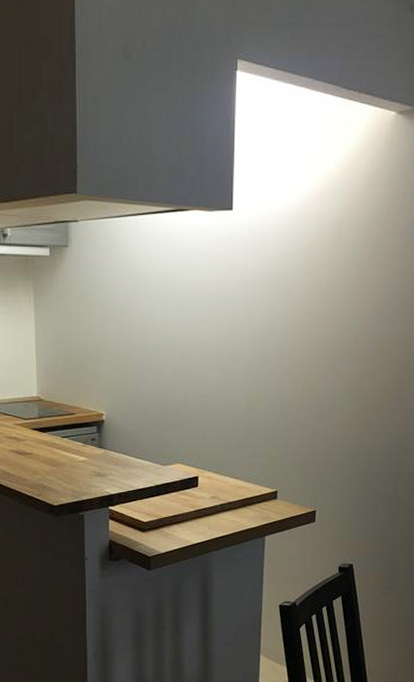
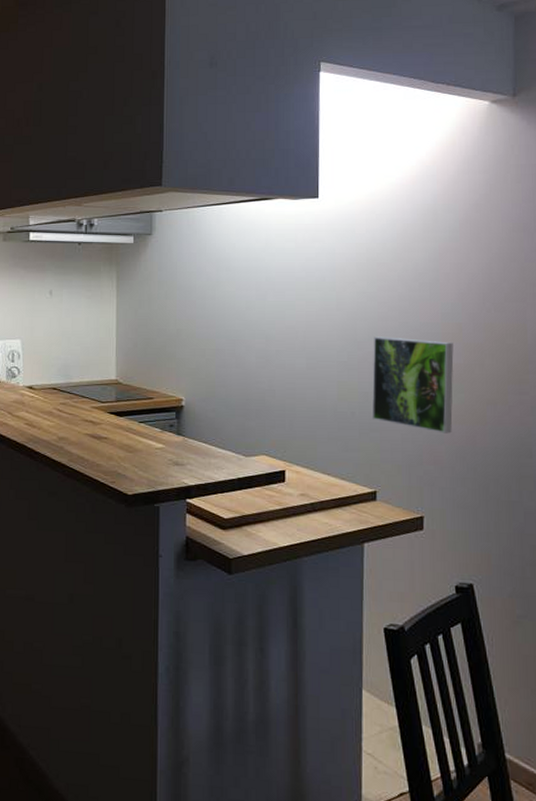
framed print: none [276,350,349,438] -> present [372,336,454,434]

